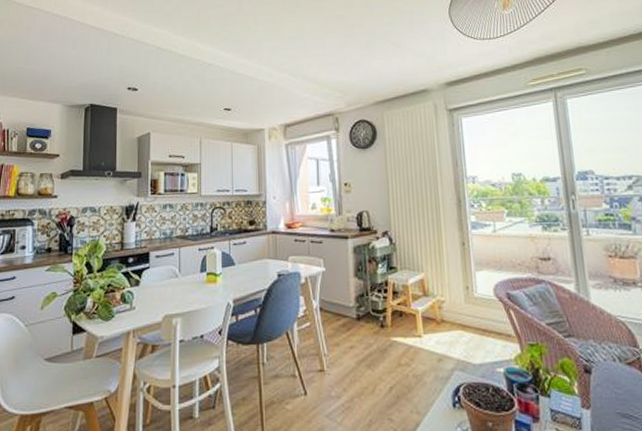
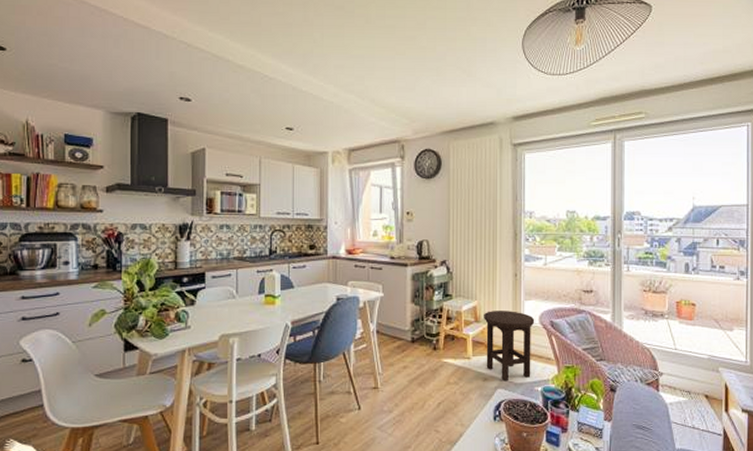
stool: none [432,283,491,362] -> present [484,311,535,381]

